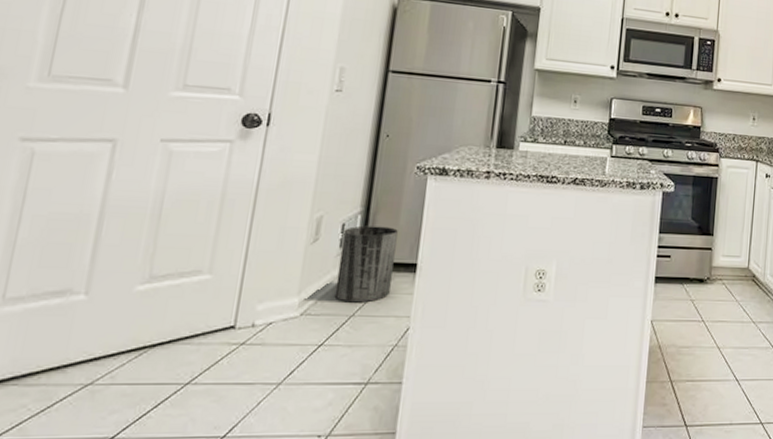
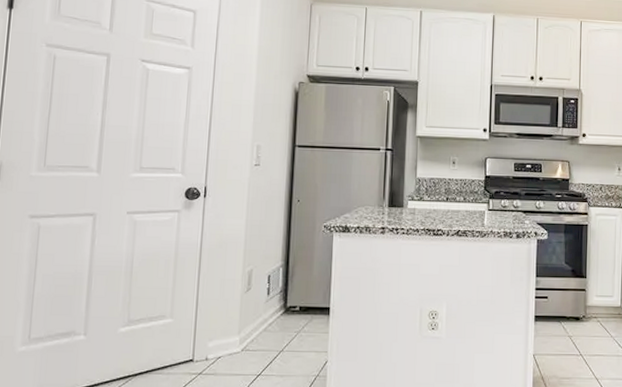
trash can: present [334,225,398,302] -> none [266,276,312,339]

